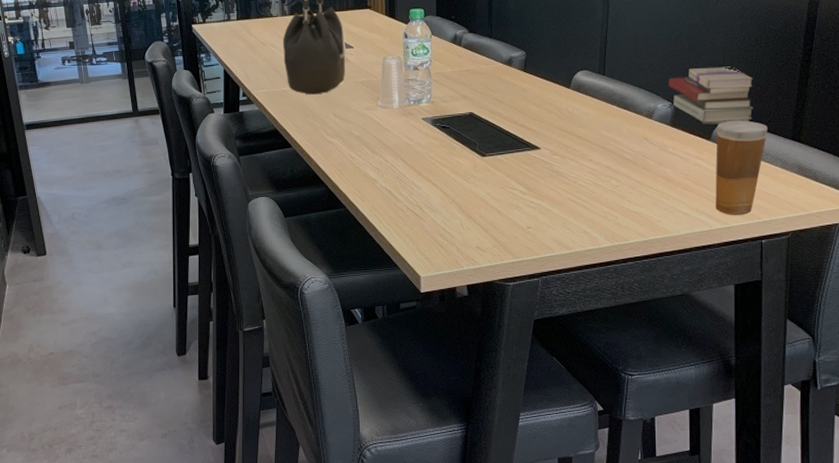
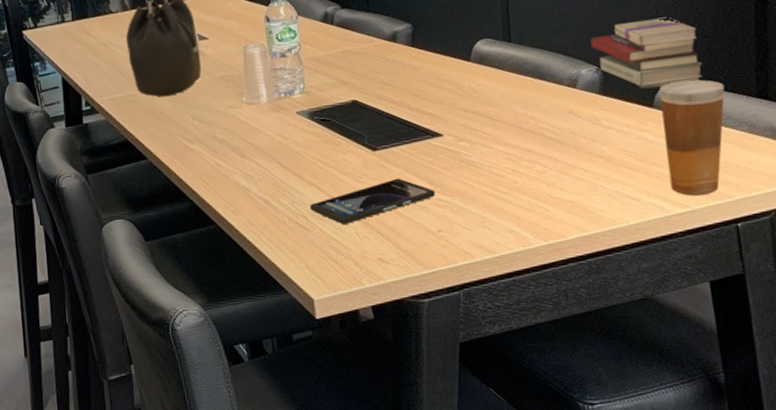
smartphone: none [425,181,529,217] -> present [309,178,436,225]

